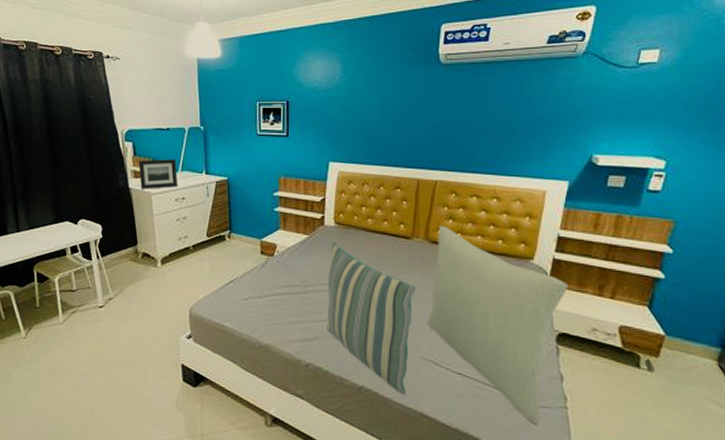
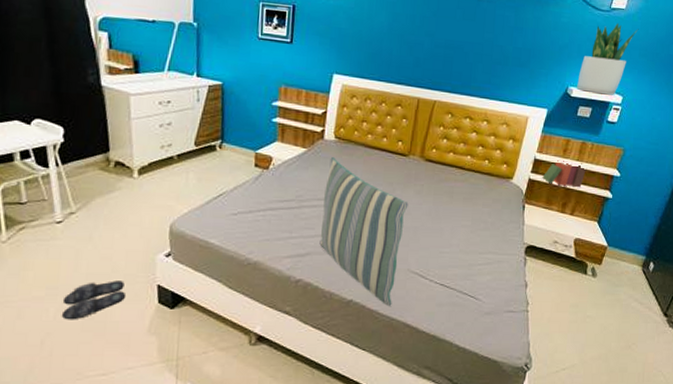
slippers: none [106,359,155,393] -> present [62,281,125,319]
picture frame: present [138,159,178,189] -> none [114,54,164,89]
pillow: present [427,225,568,425] -> none [416,144,538,328]
books: none [570,237,627,268] -> present [542,160,587,188]
planter: none [603,80,678,160] -> present [577,24,638,95]

